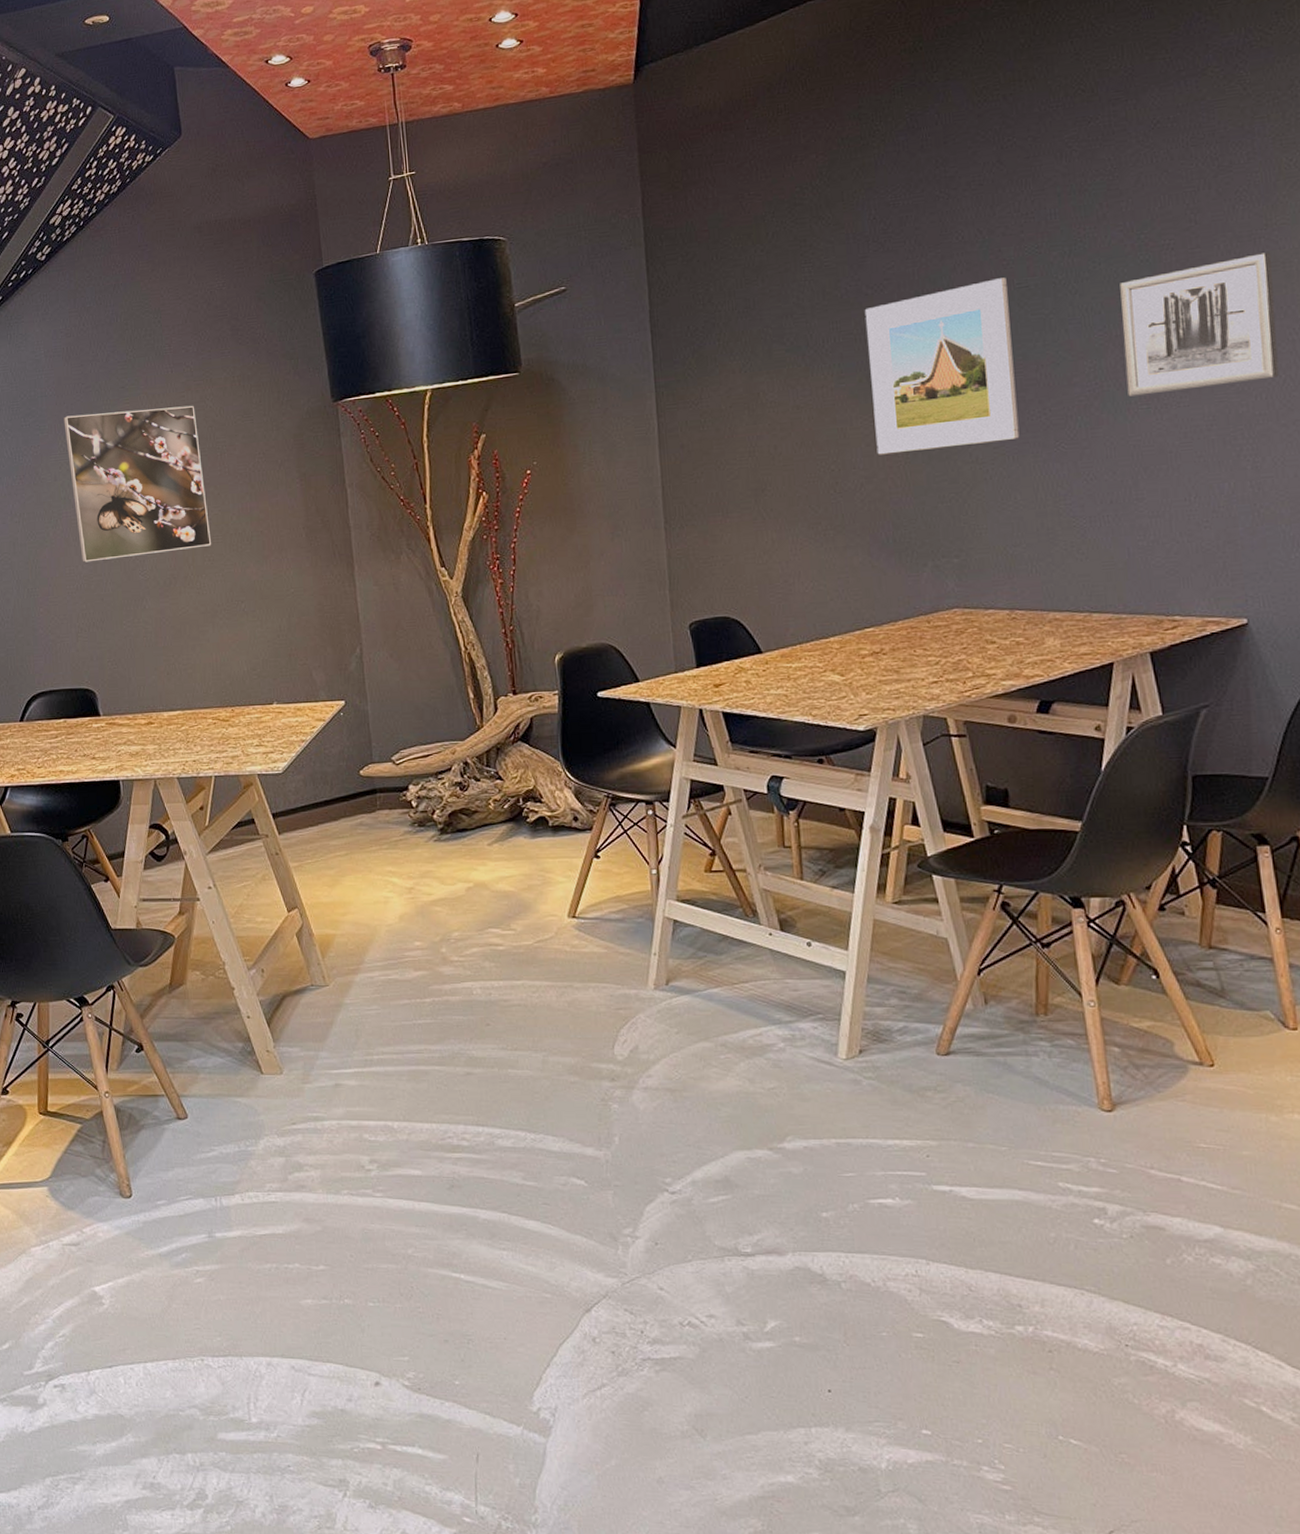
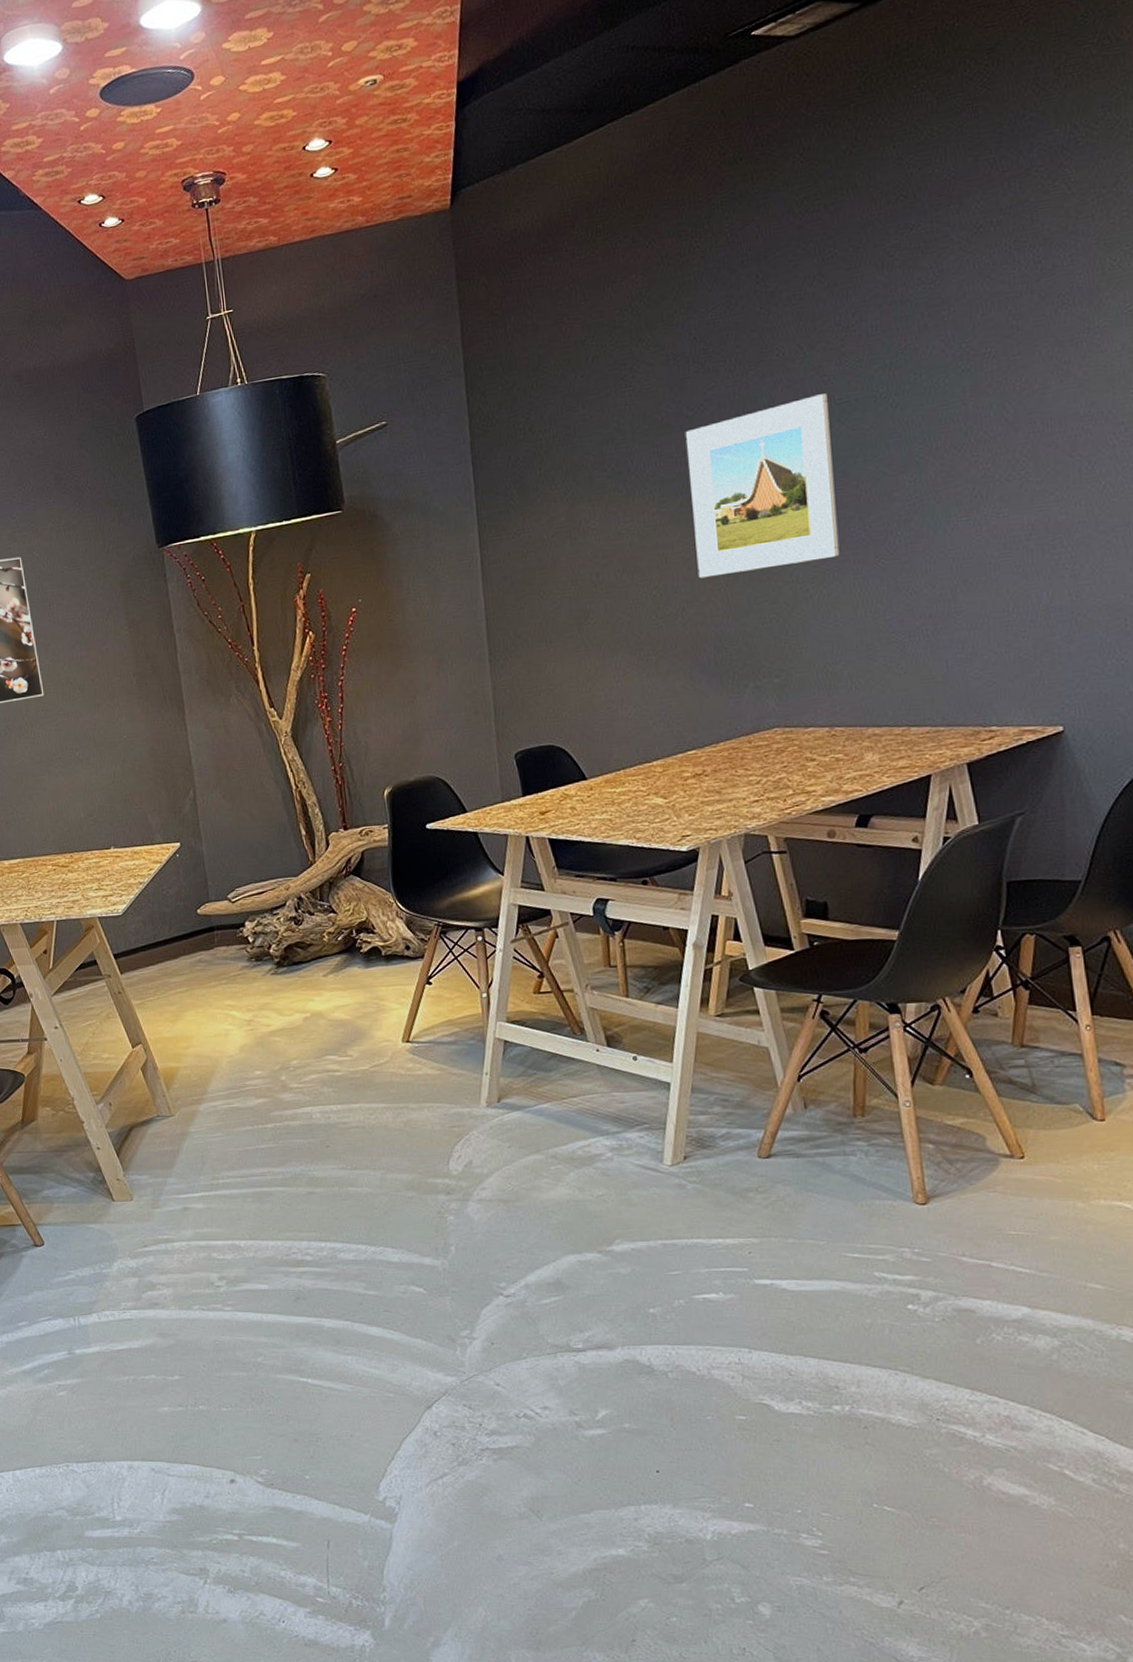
wall art: present [1120,252,1279,397] -> none [941,356,1099,509]

